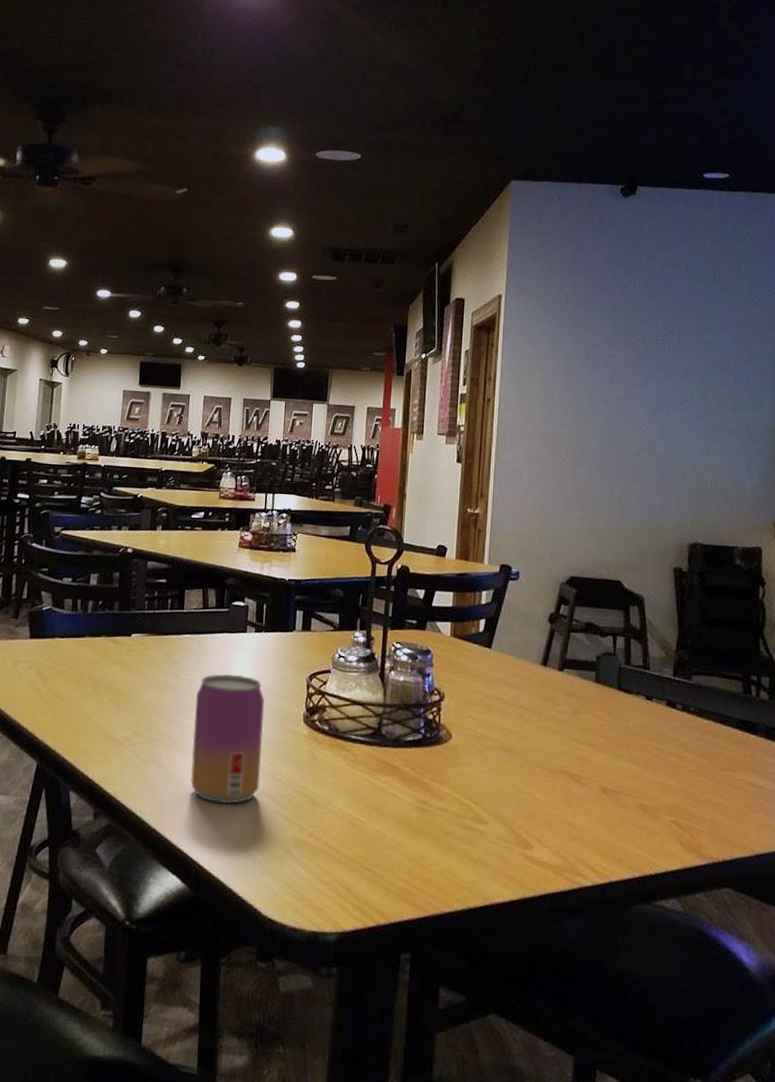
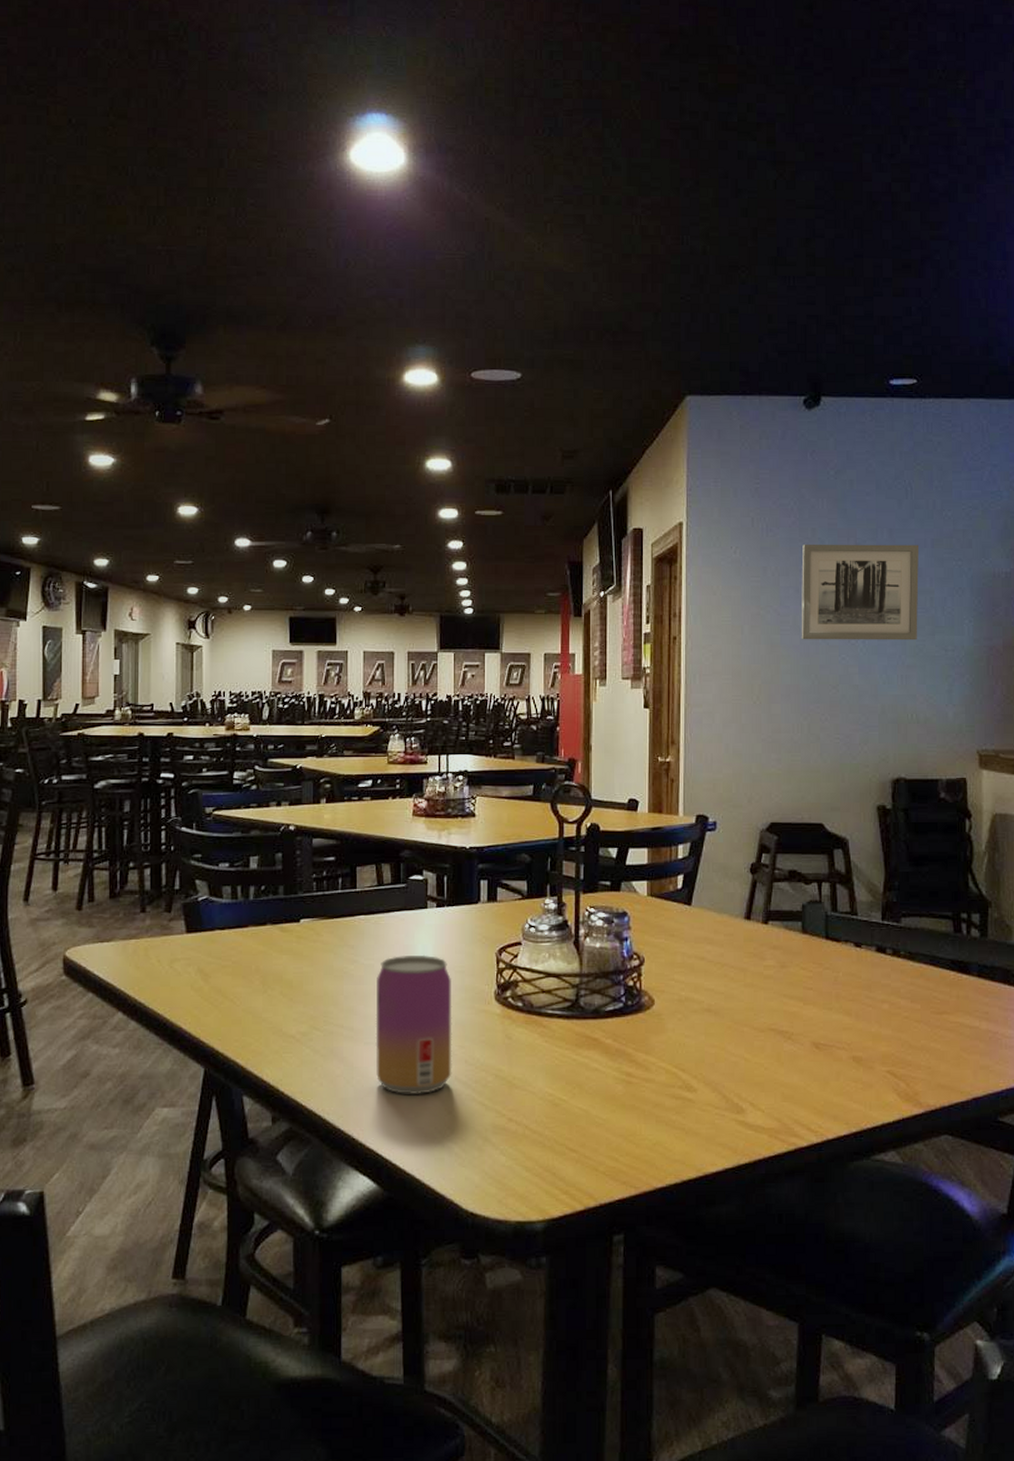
wall art: none [608,320,724,415] -> present [801,544,919,641]

